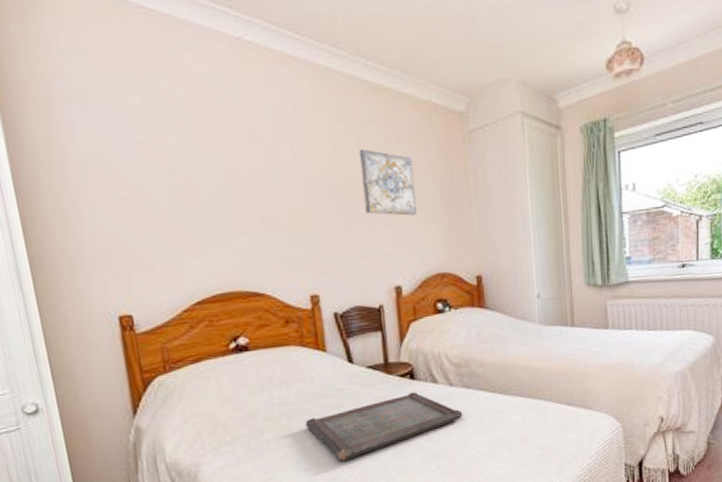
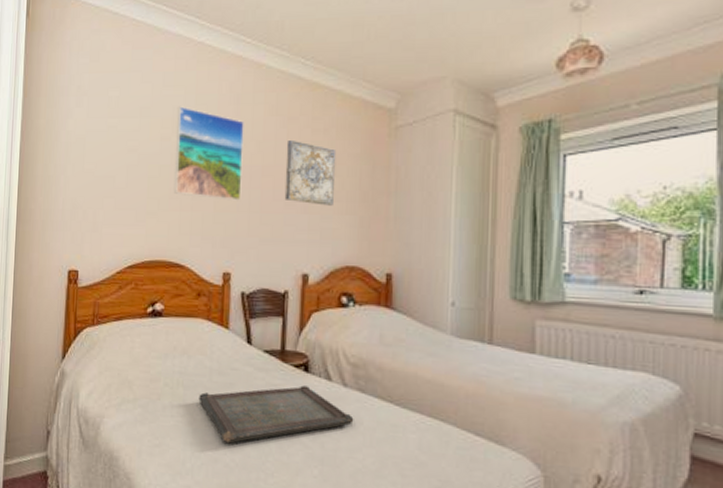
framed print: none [222,115,318,219] -> present [173,106,244,201]

